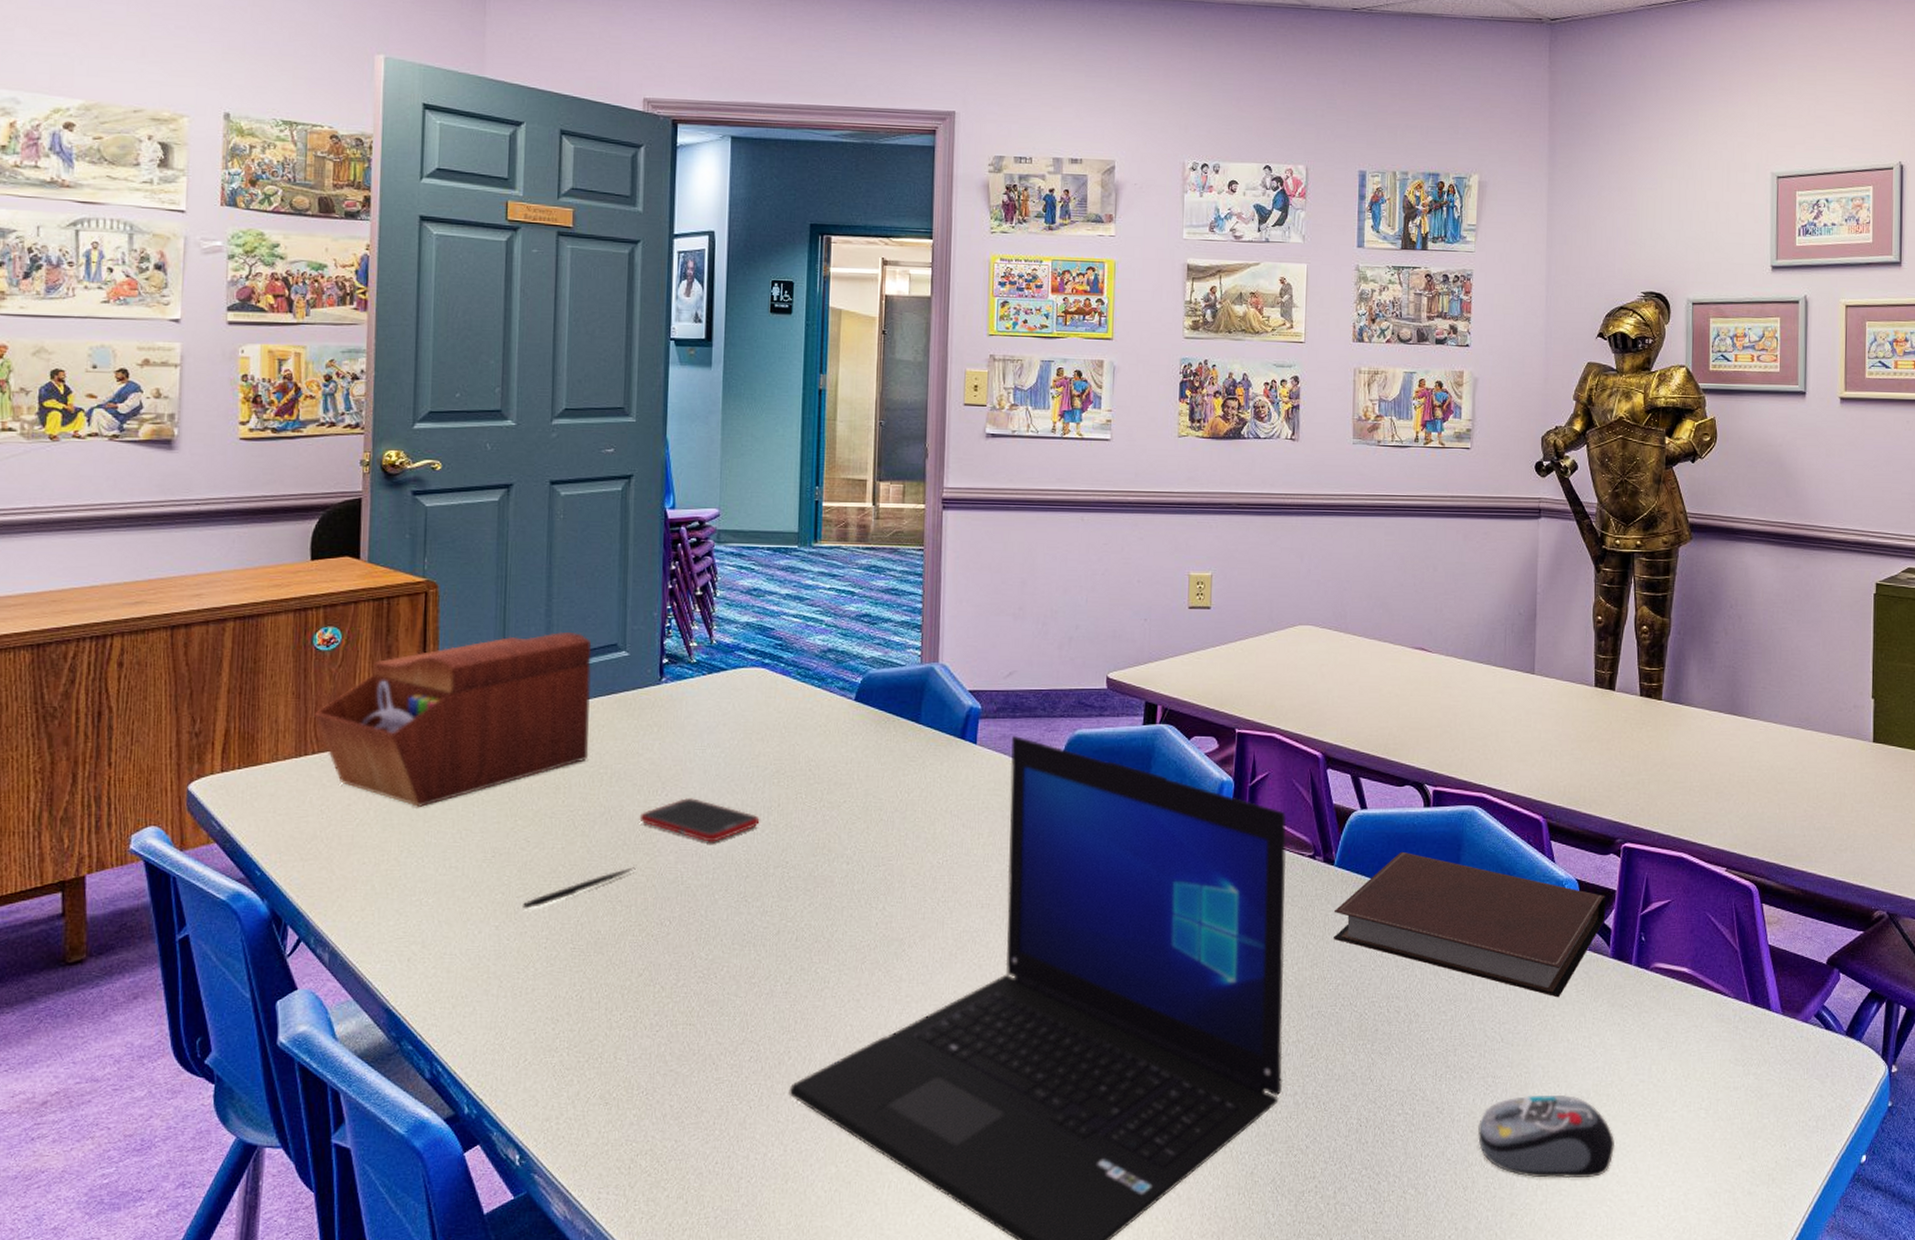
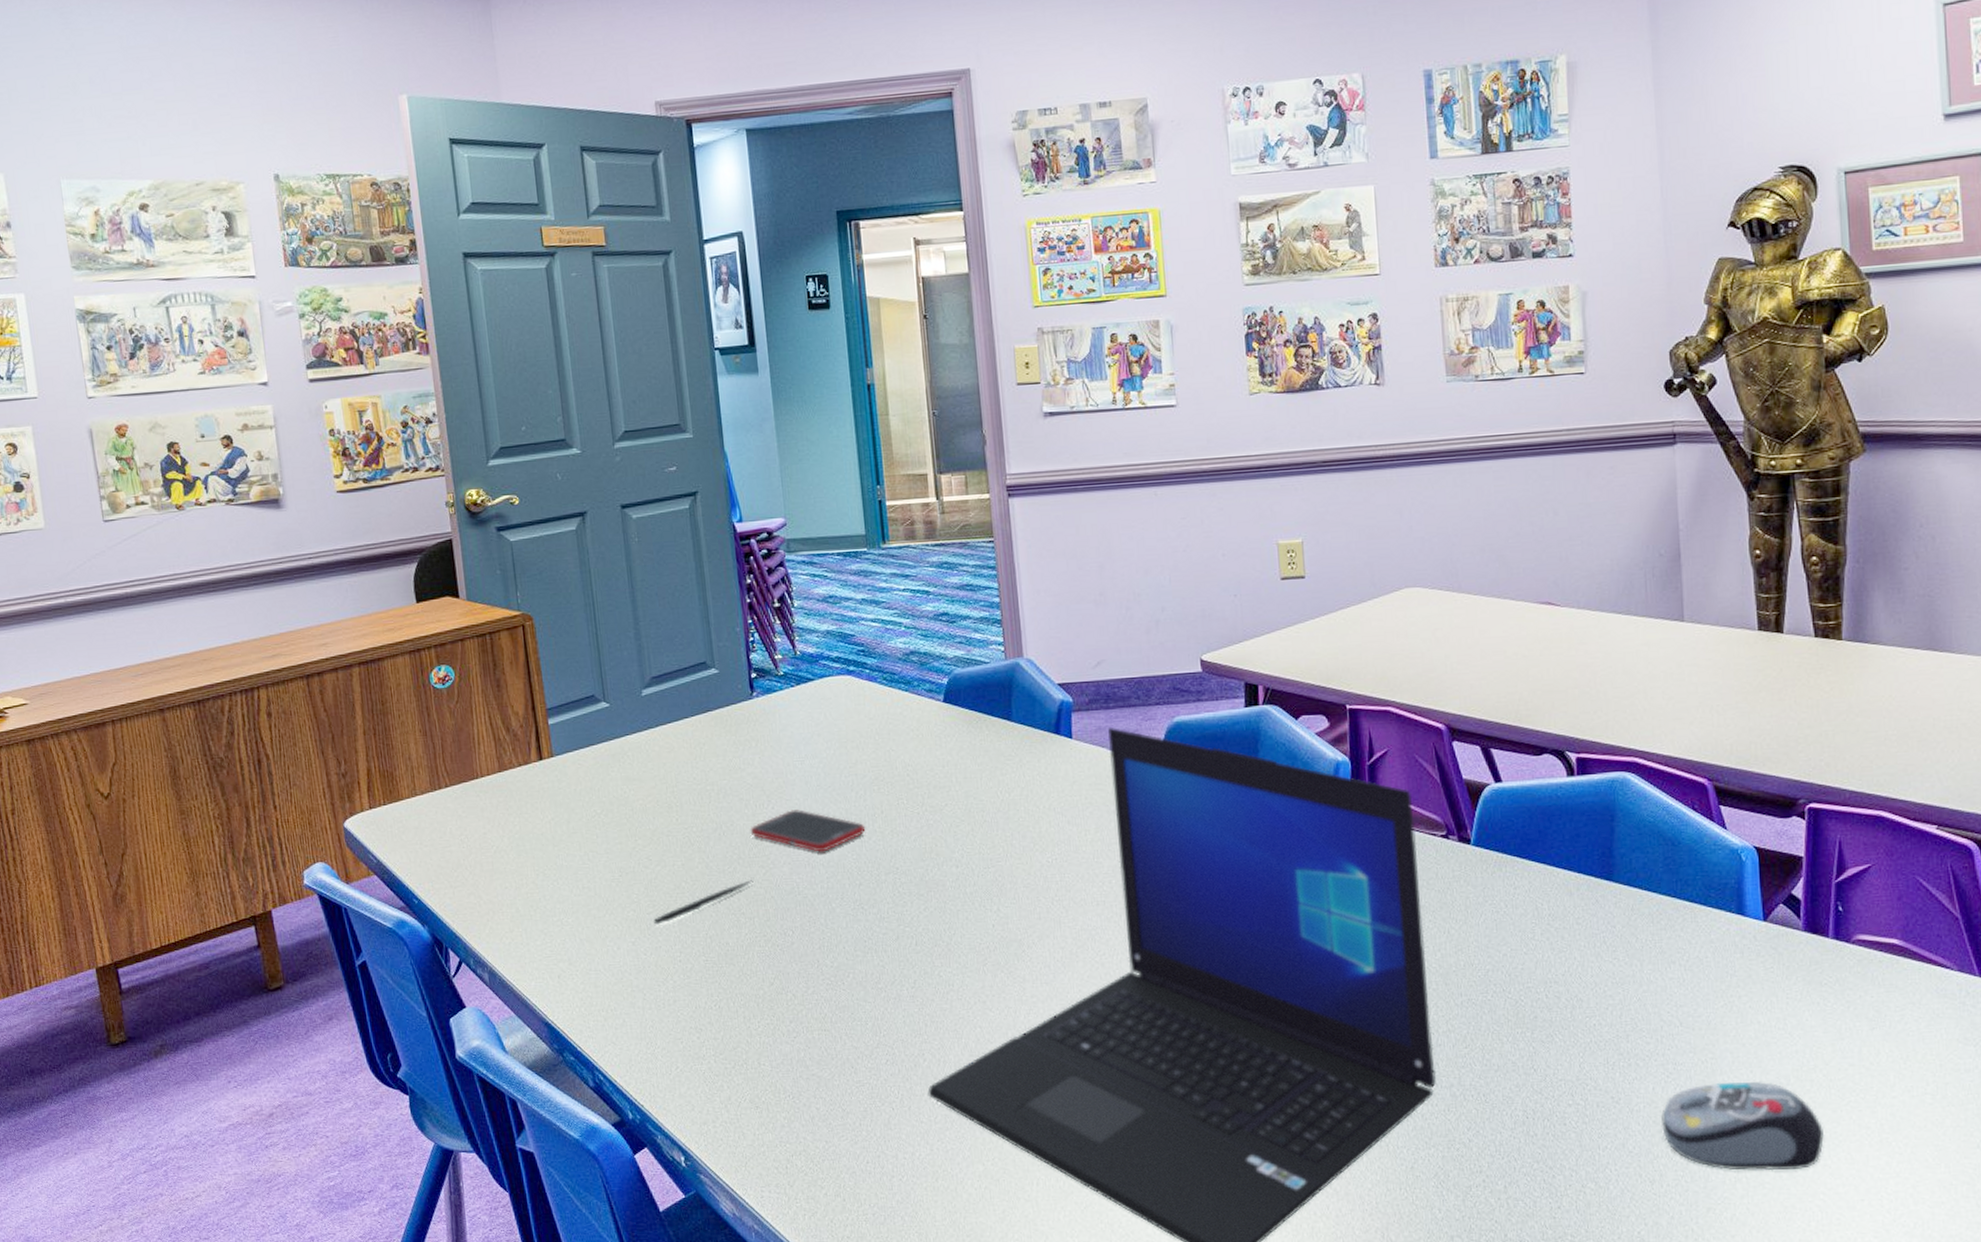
sewing box: present [313,631,592,807] -> none [440,653,695,832]
notebook: present [1334,852,1606,998] -> none [1476,826,1793,977]

